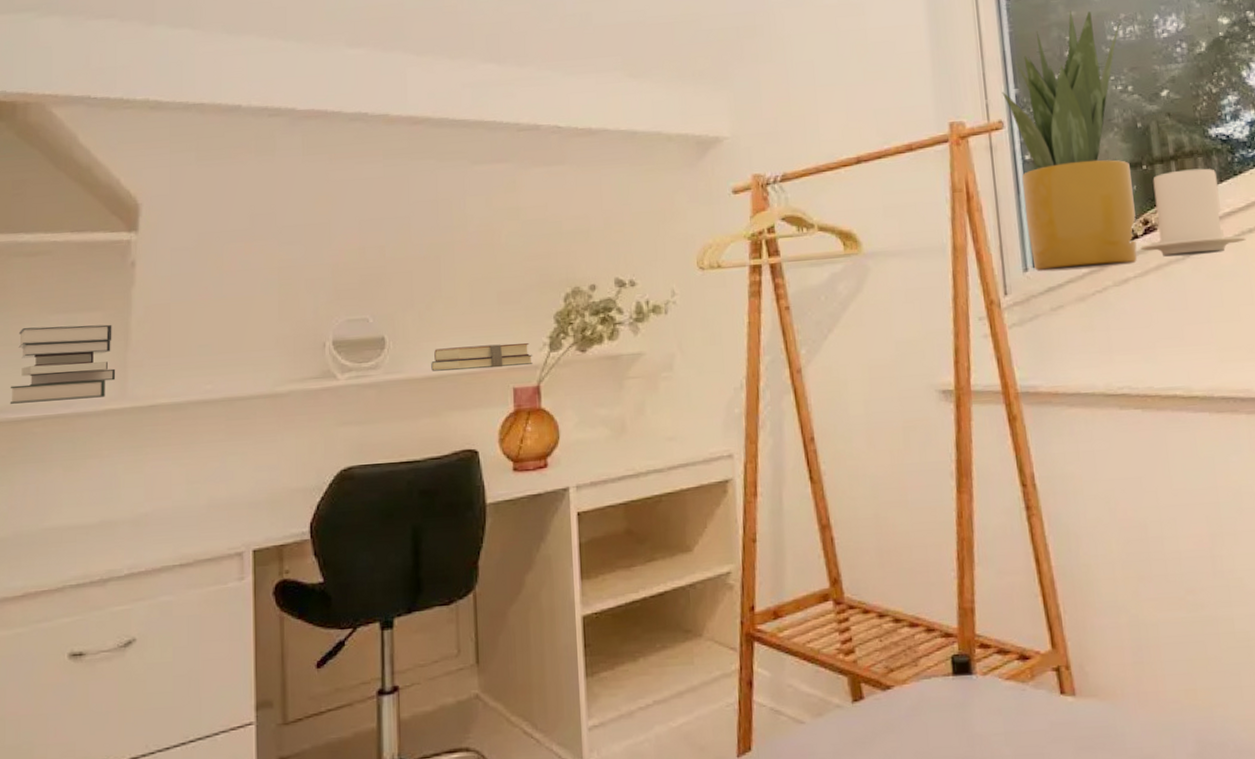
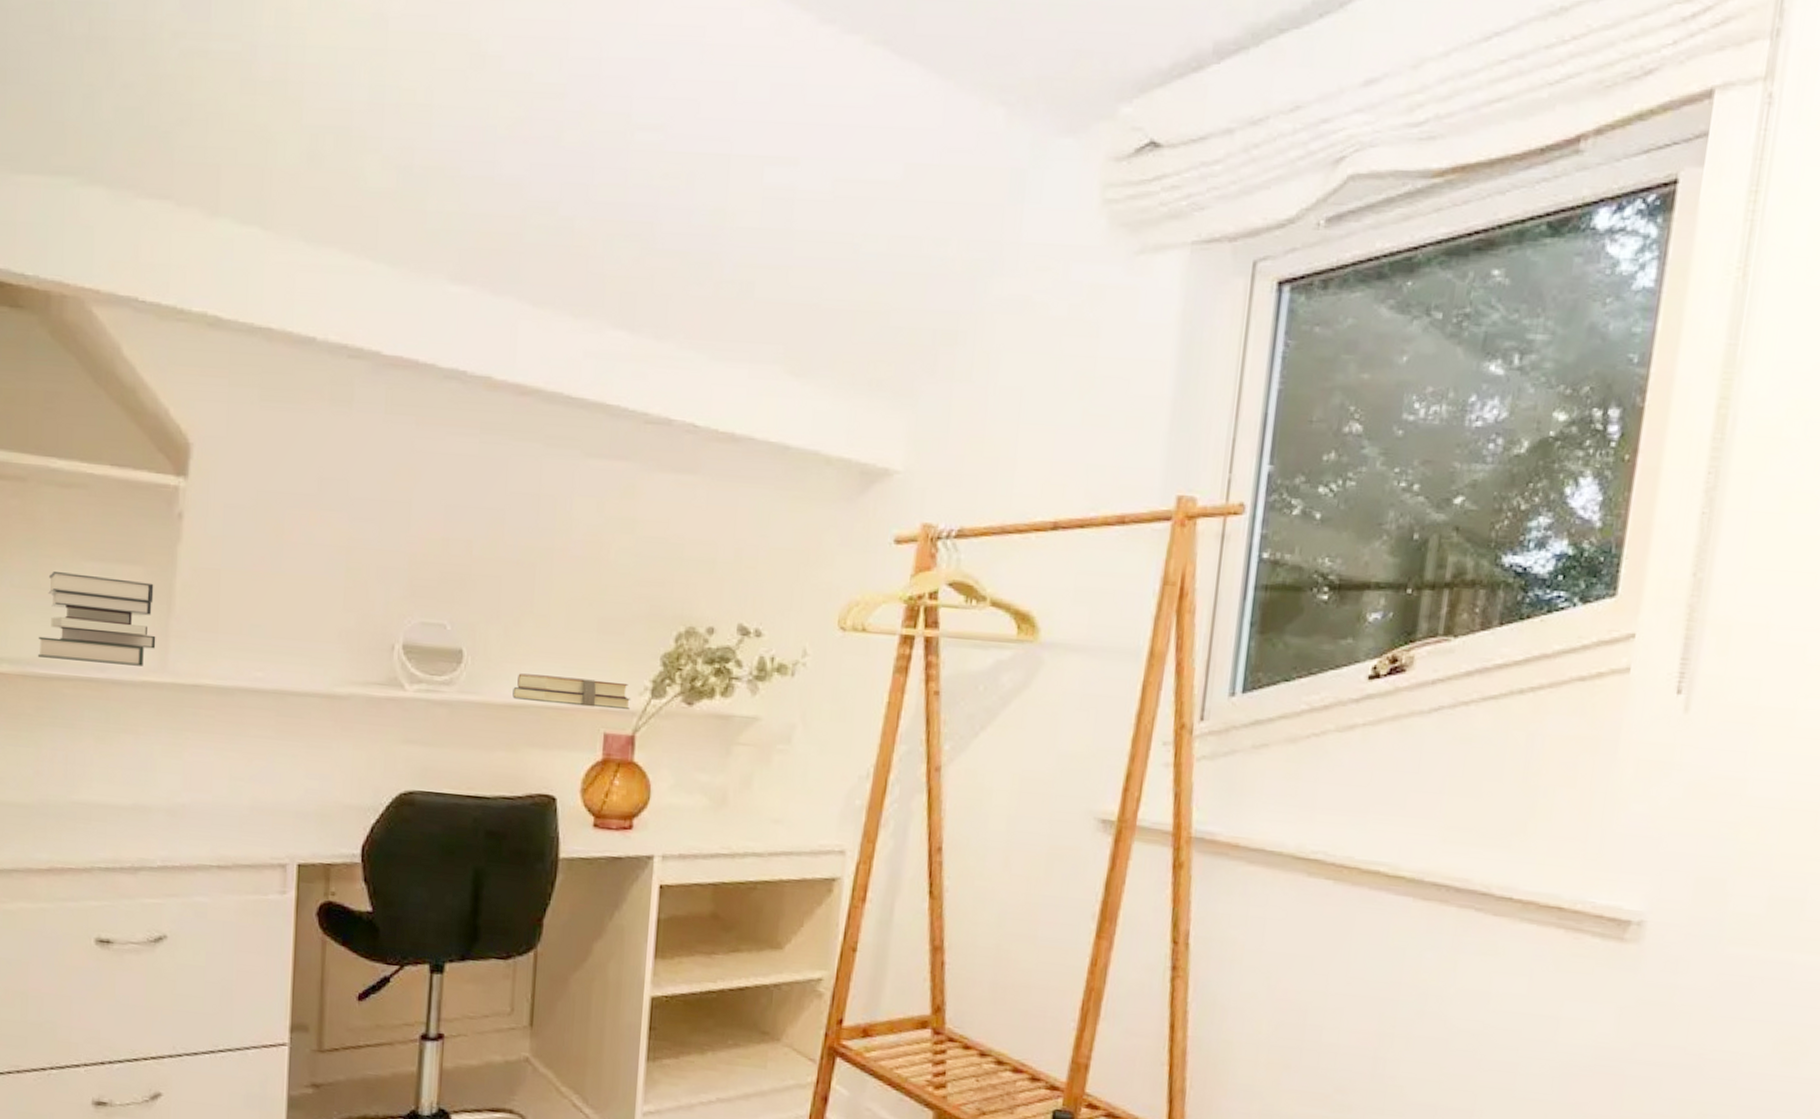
planter: present [1001,11,1138,272] -> none [1243,372,1427,709]
candle: present [1140,168,1246,258] -> none [1379,602,1513,712]

